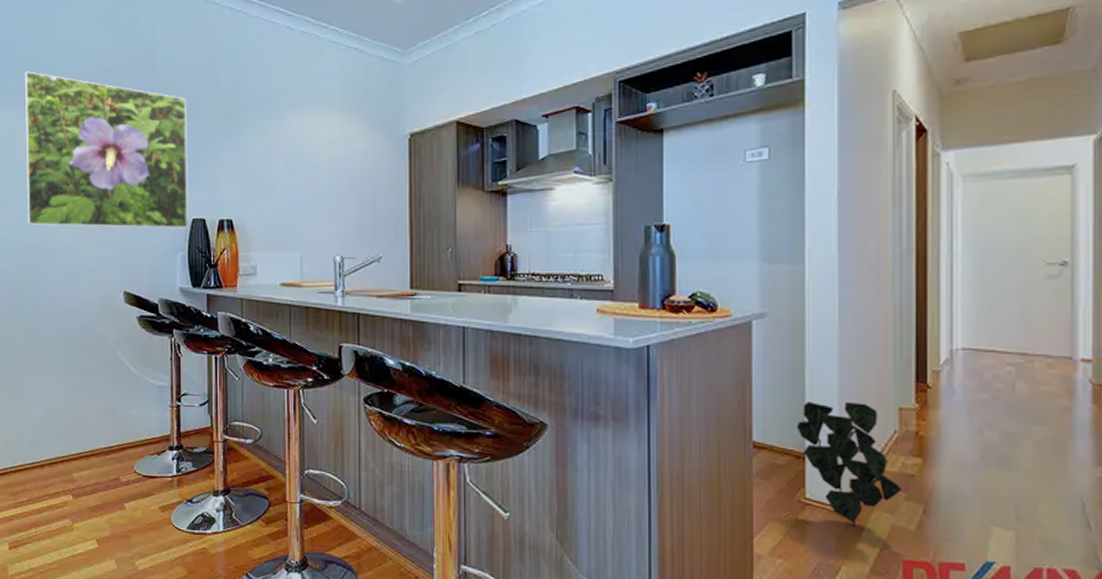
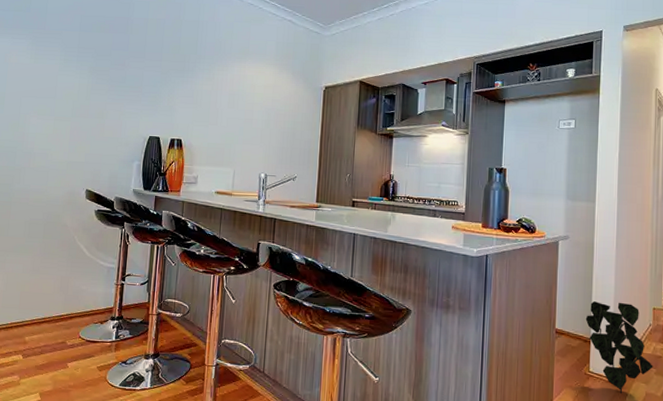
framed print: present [25,71,189,229] -> none [9,9,154,143]

